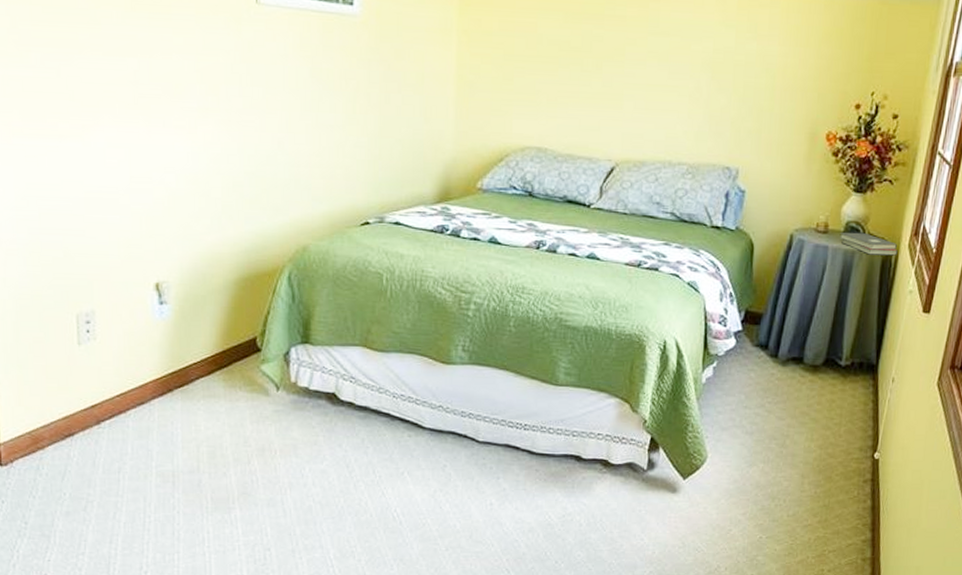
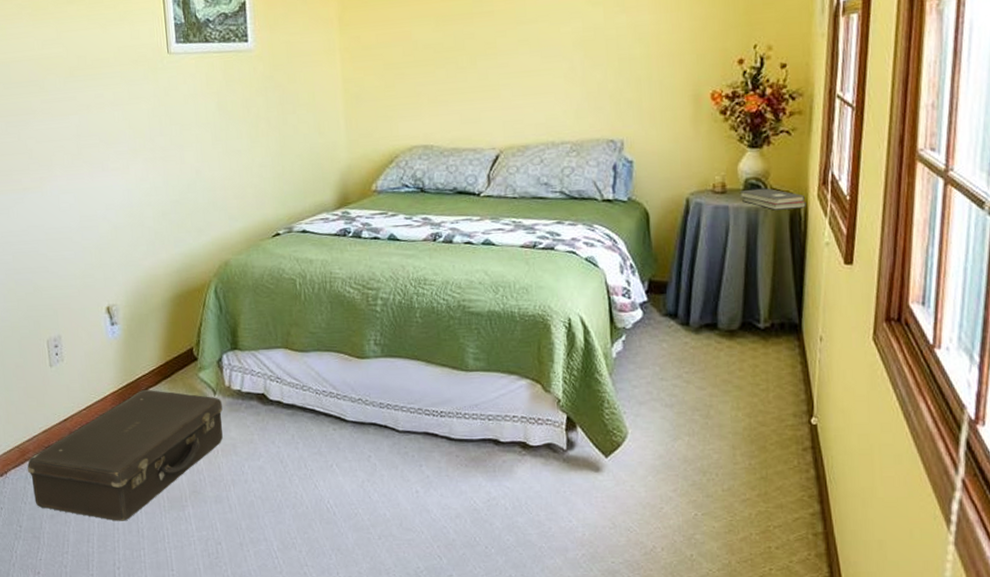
suitcase: none [39,378,285,522] -> present [27,389,223,521]

